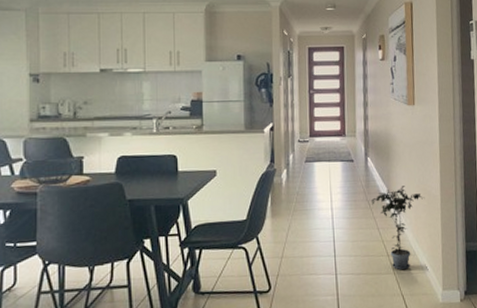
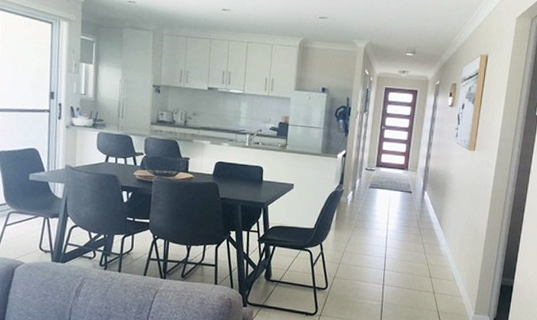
potted plant: present [371,186,425,271] -> none [422,220,472,292]

